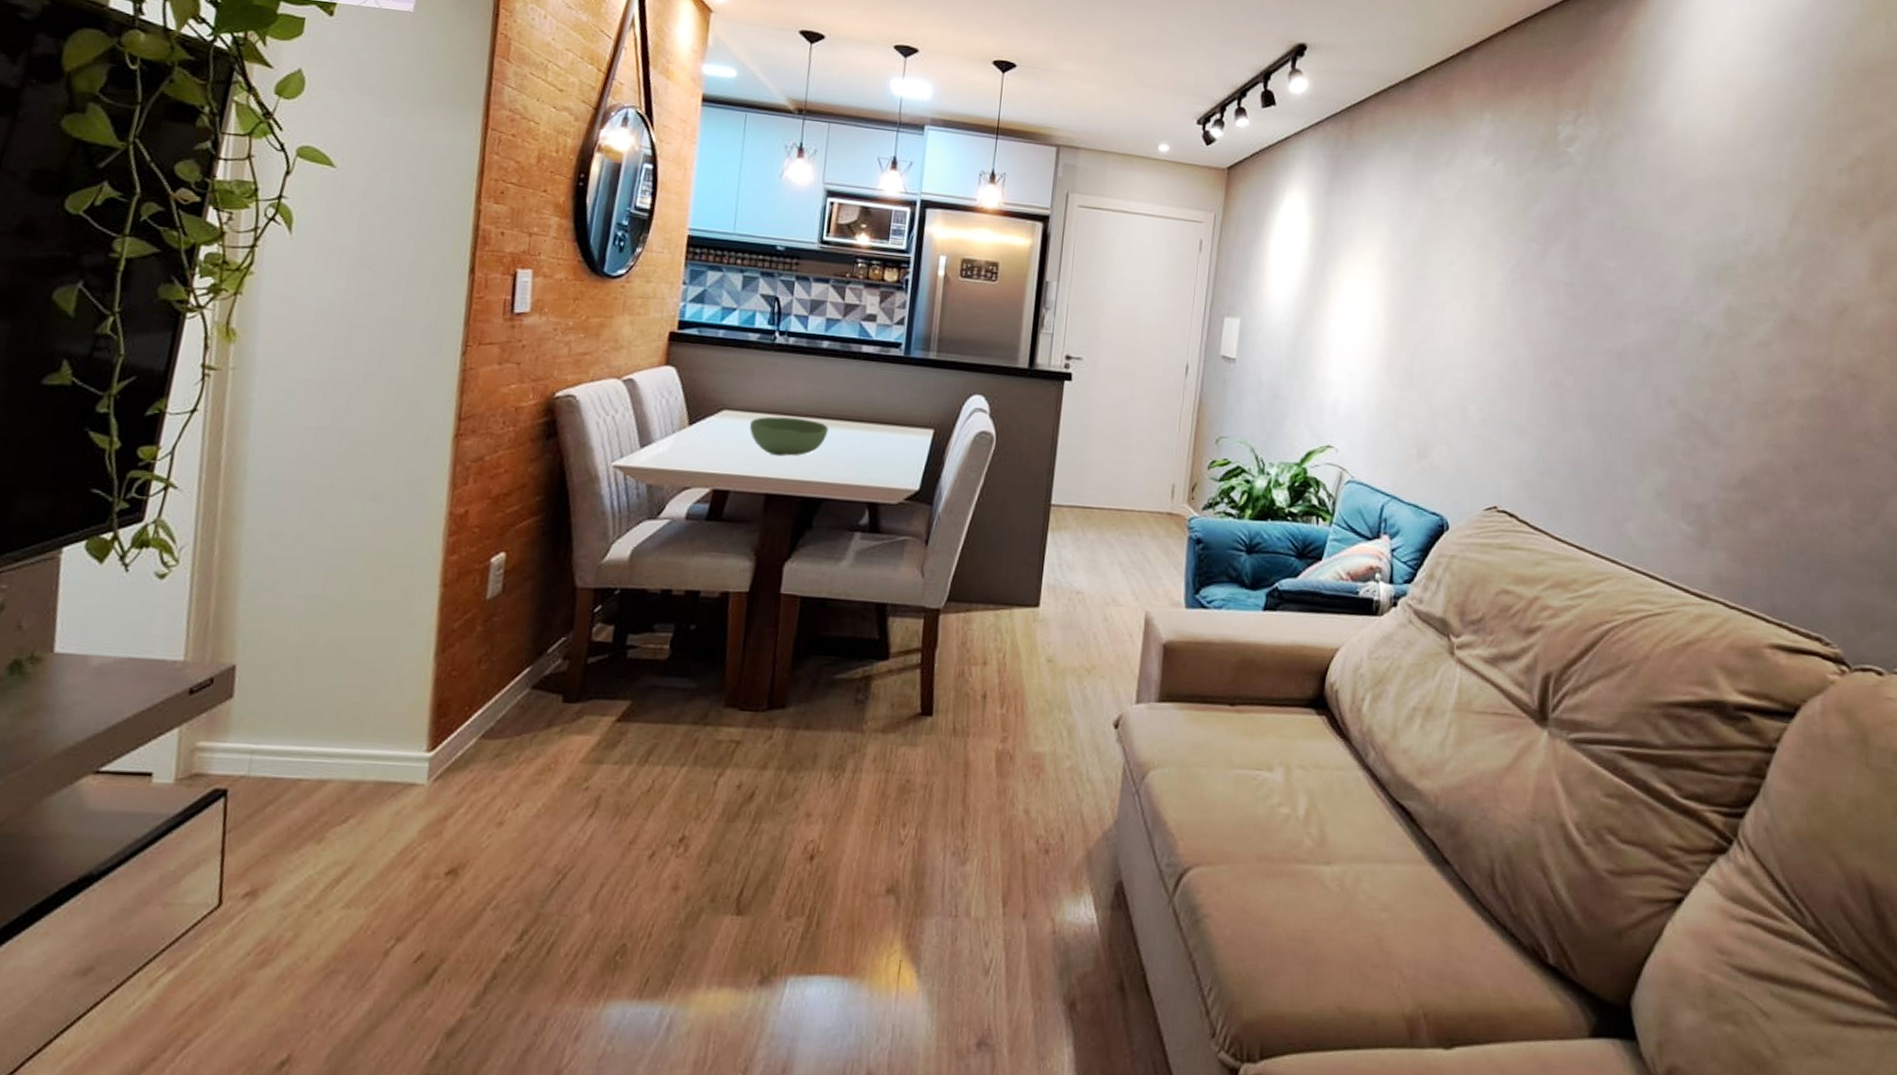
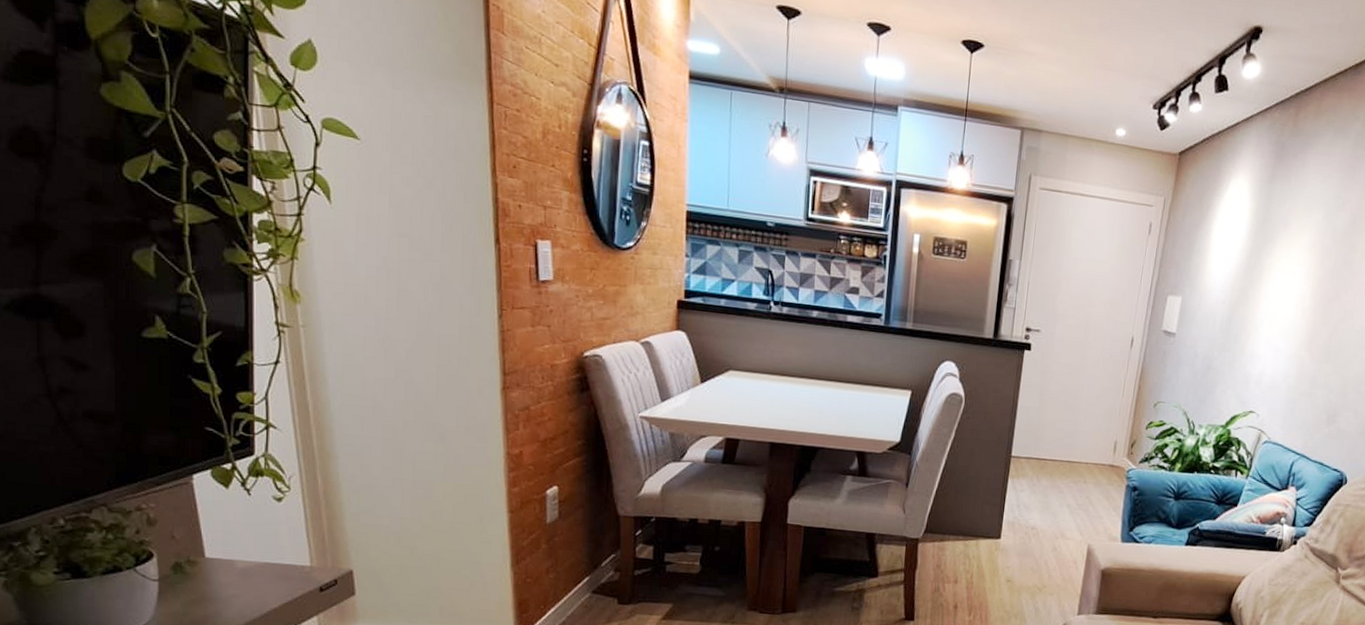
bowl: present [750,416,829,457] -> none [753,376,821,411]

